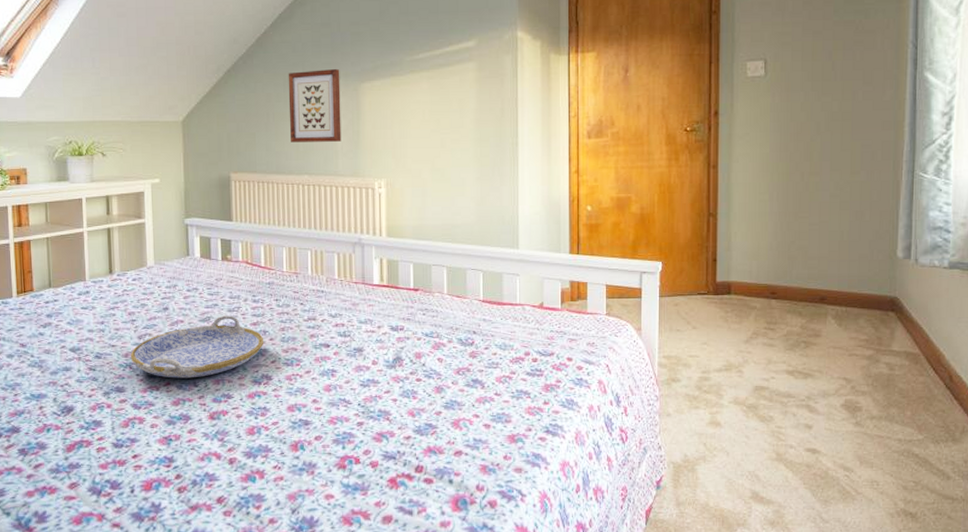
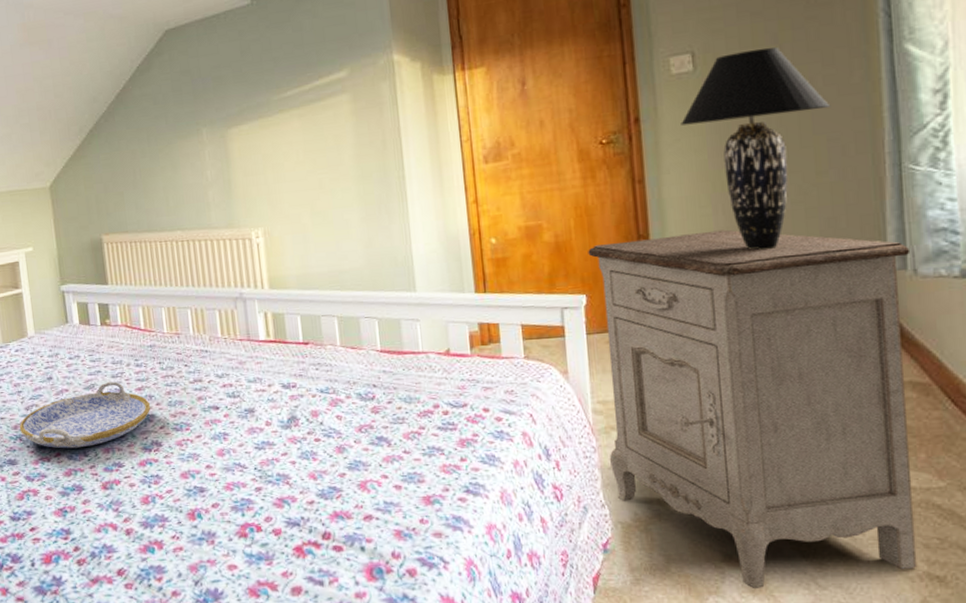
wall art: present [288,68,342,142] -> none [151,116,213,198]
nightstand: none [667,214,915,522] -> present [588,229,918,590]
table lamp: none [751,62,867,233] -> present [681,47,831,250]

